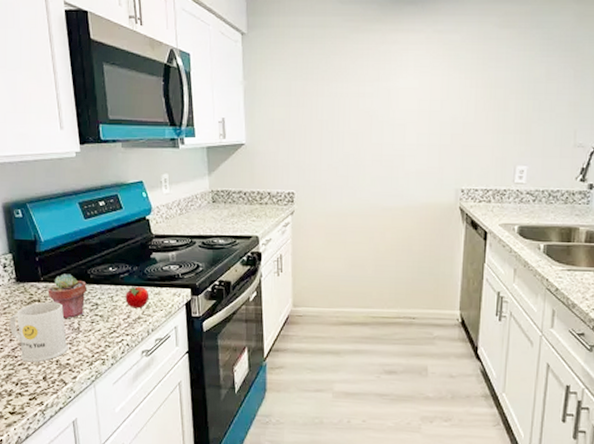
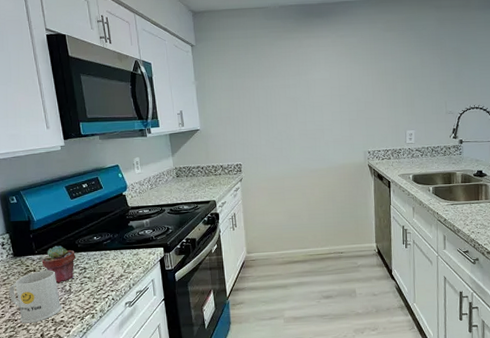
apple: present [125,286,150,309] -> none [109,250,129,268]

